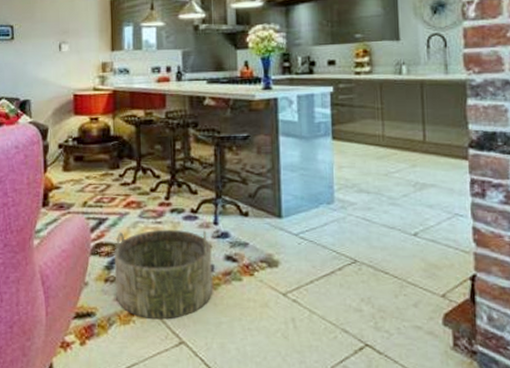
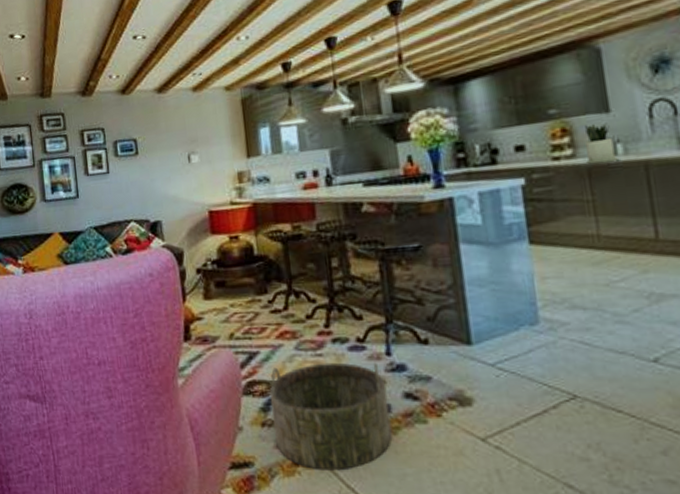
planter: none [380,48,402,81] -> present [585,123,618,165]

